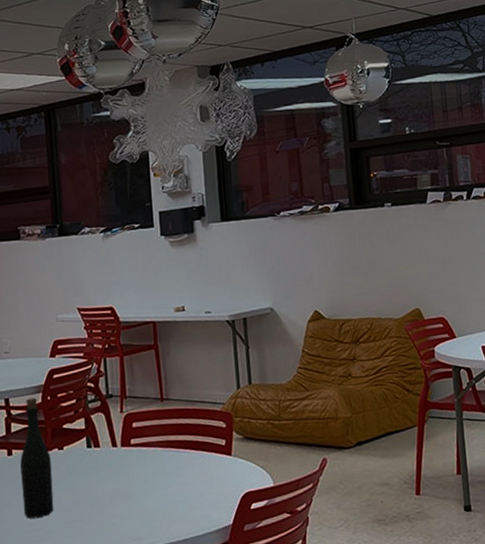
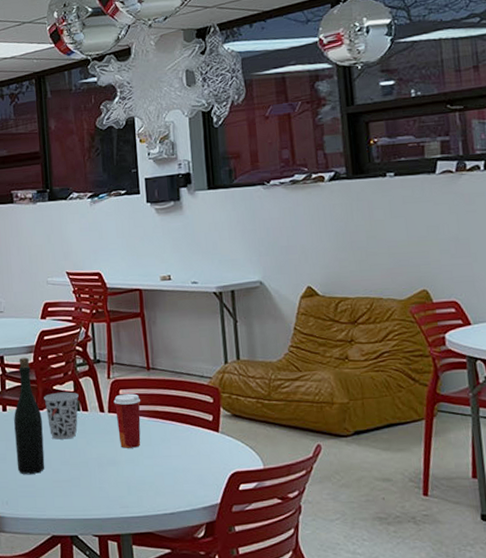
cup: none [53,429,90,479] -> present [44,392,79,440]
paper cup: none [126,425,155,481] -> present [113,393,141,448]

